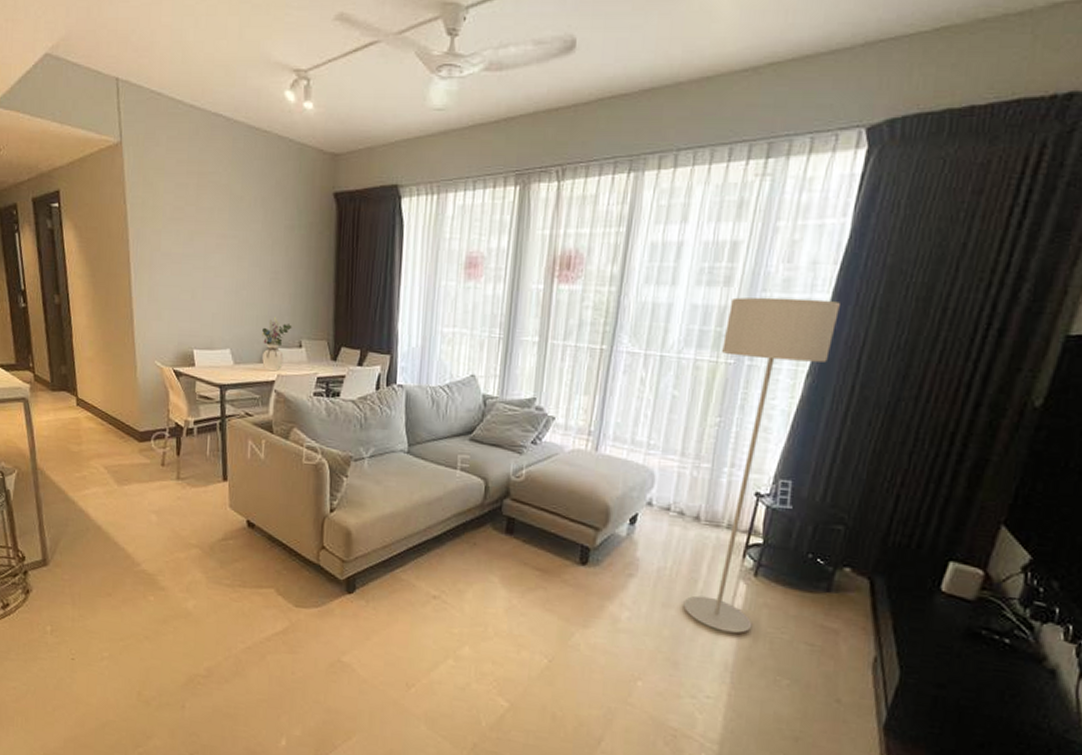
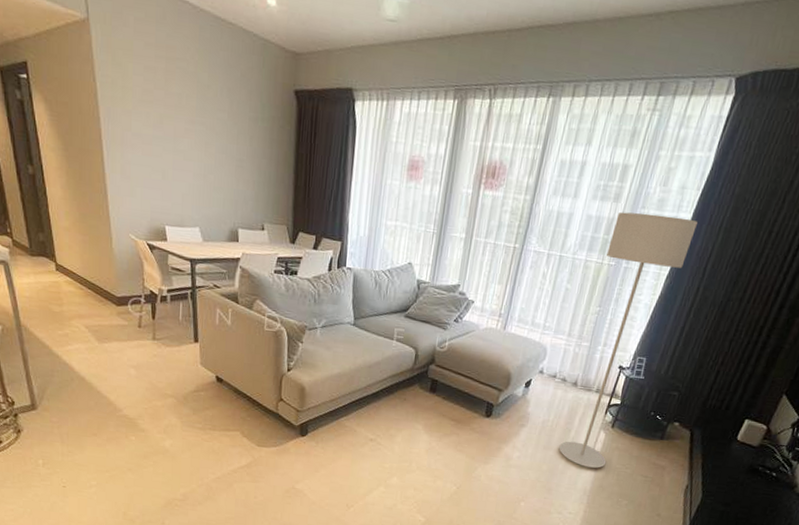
bouquet: present [262,317,292,372] -> none [228,201,256,250]

